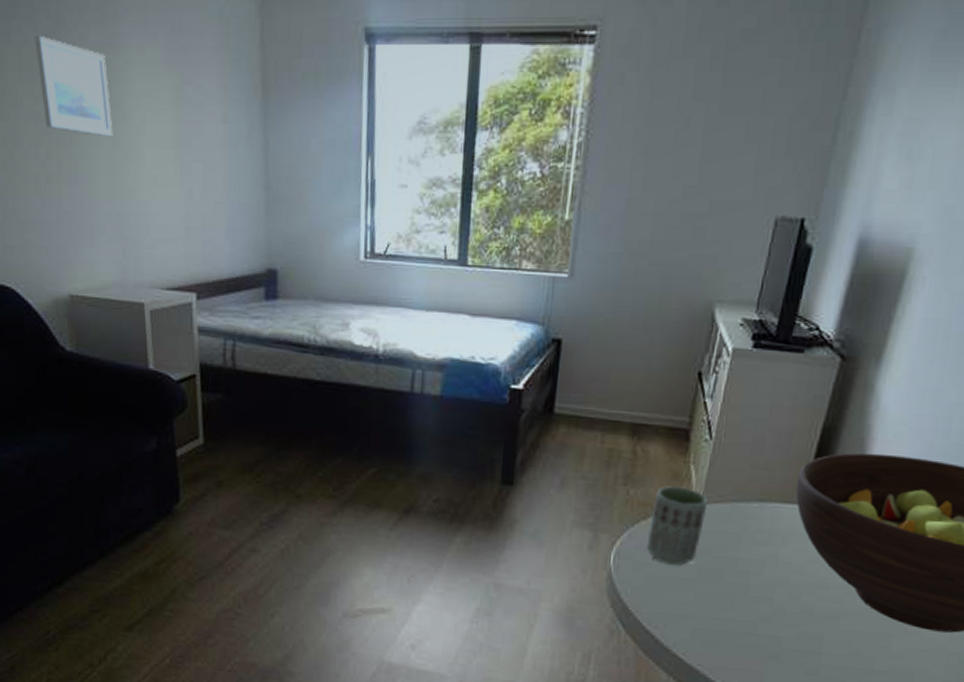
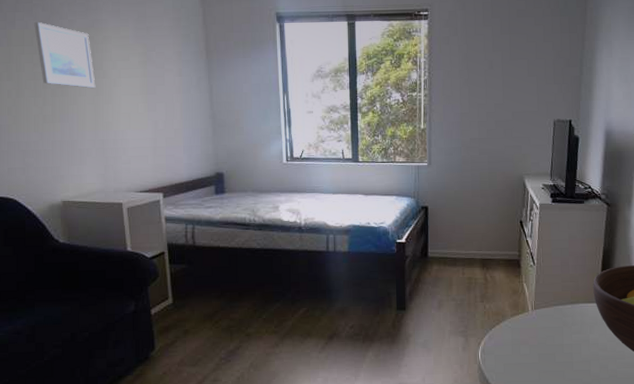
cup: present [646,486,708,565] -> none [501,299,539,354]

